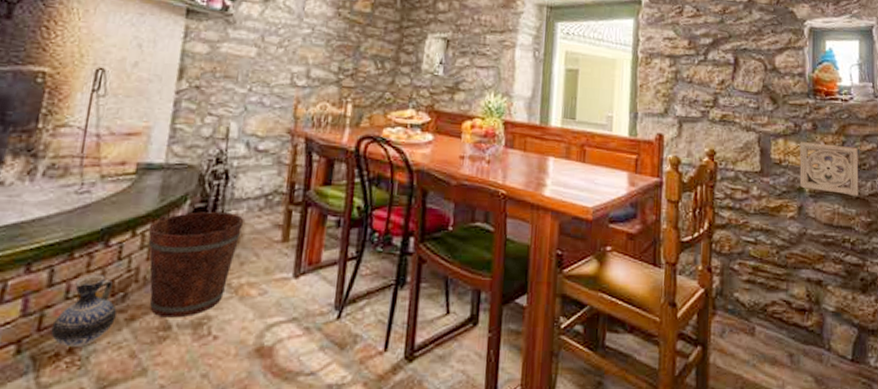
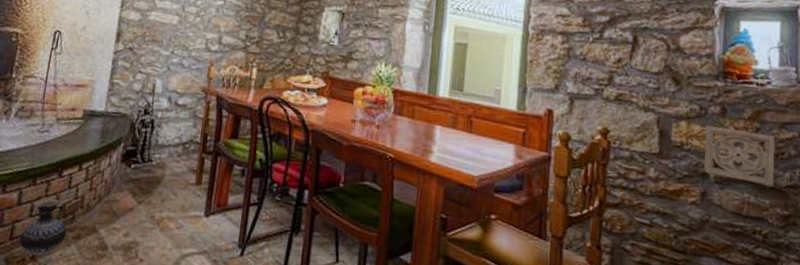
bucket: present [148,211,244,318] -> none [91,153,166,241]

